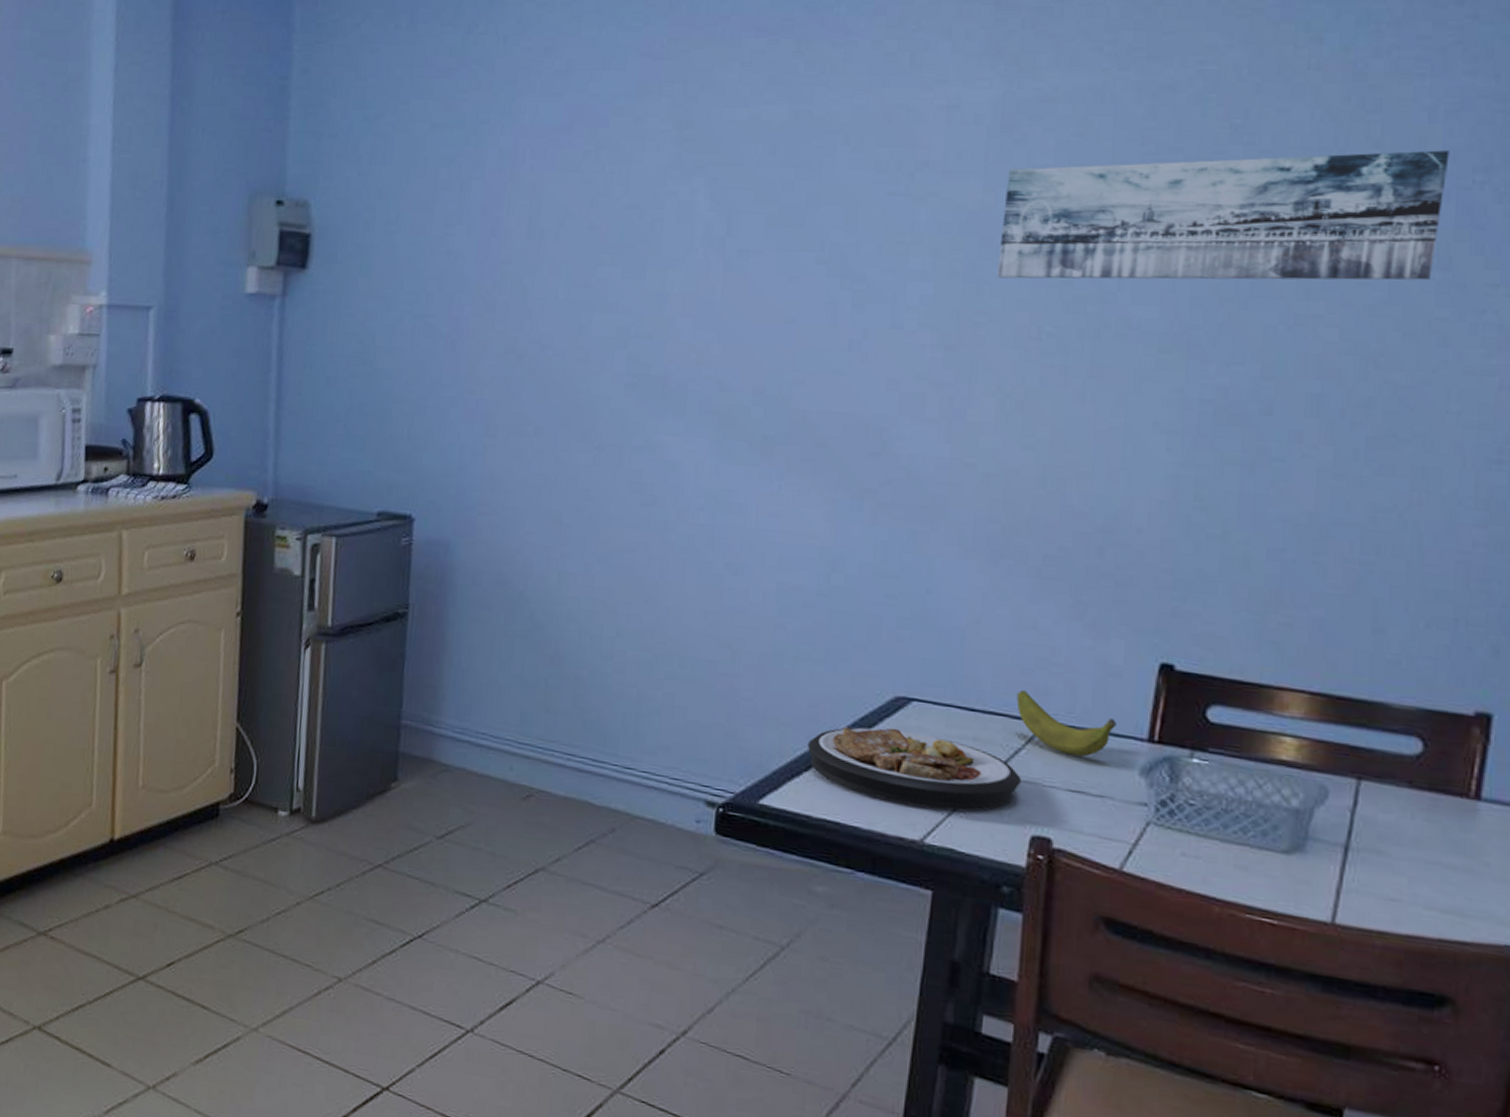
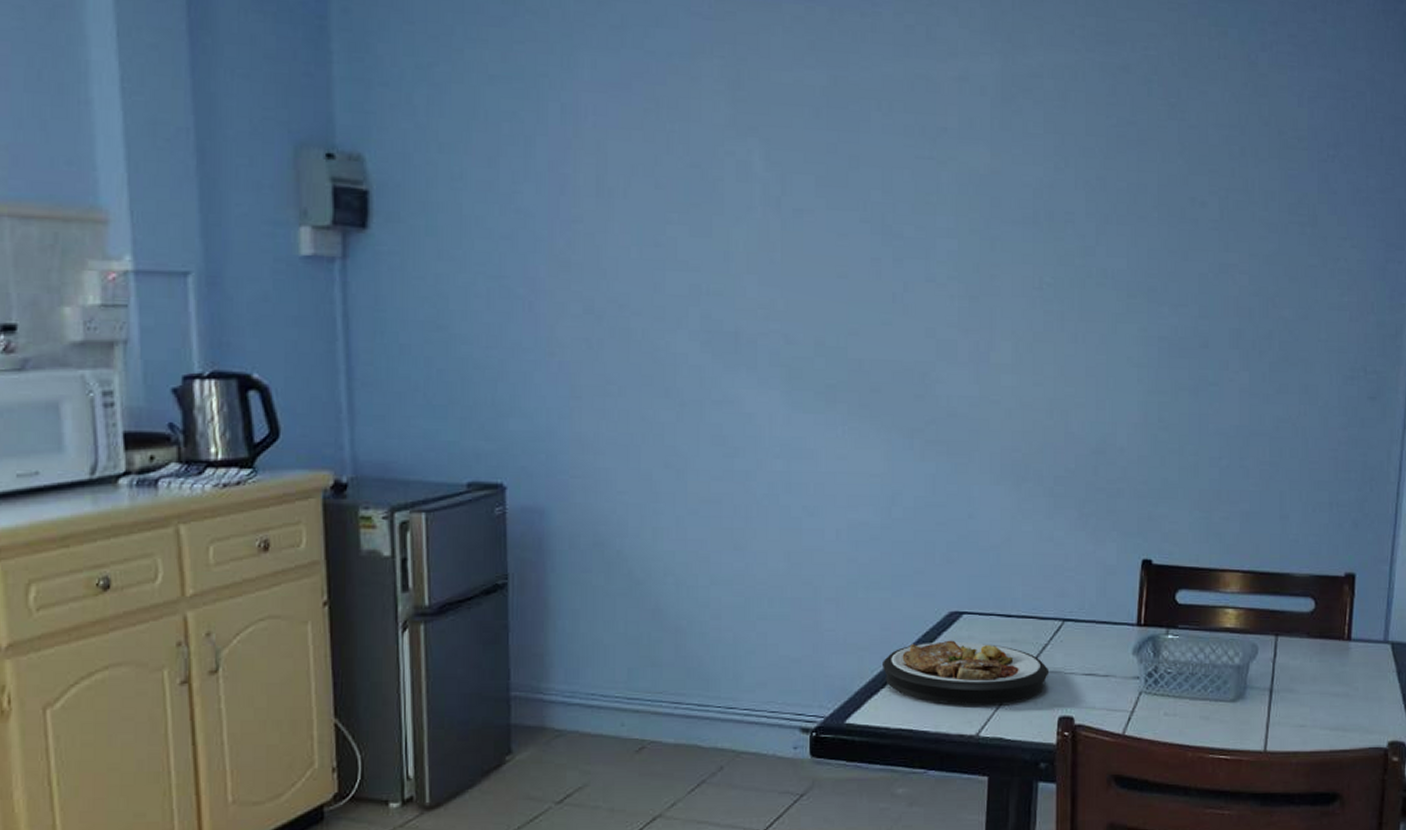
wall art: present [997,150,1450,281] -> none [1006,129,1312,235]
banana: present [1016,689,1116,757] -> none [1042,593,1114,645]

